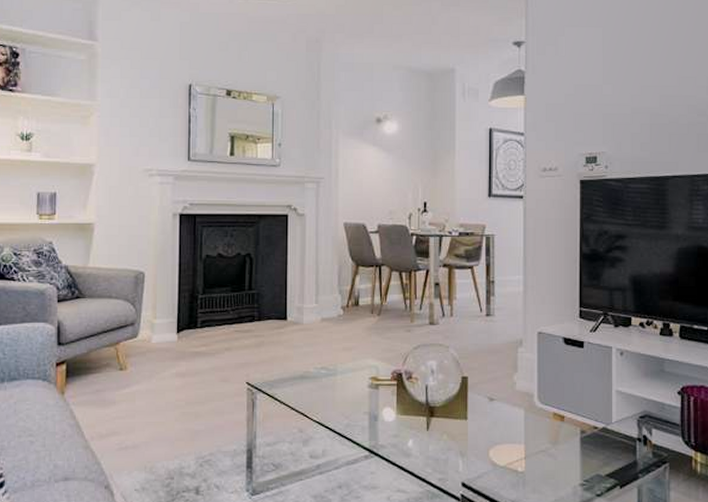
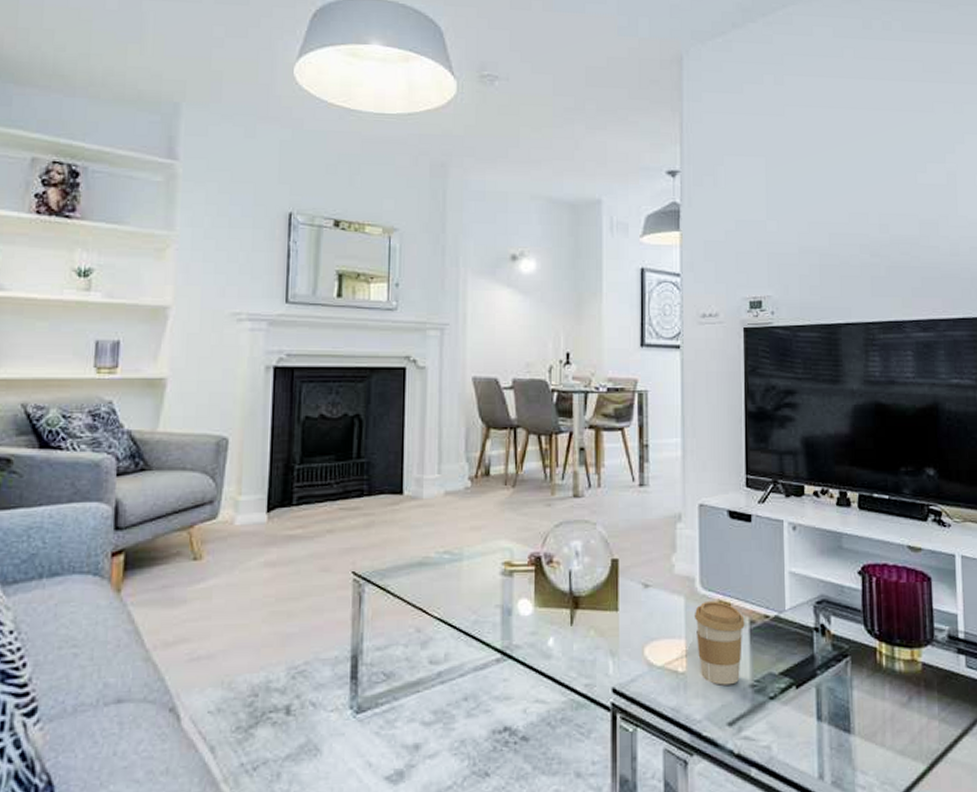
coffee cup: none [532,414,576,483] -> present [694,601,745,685]

